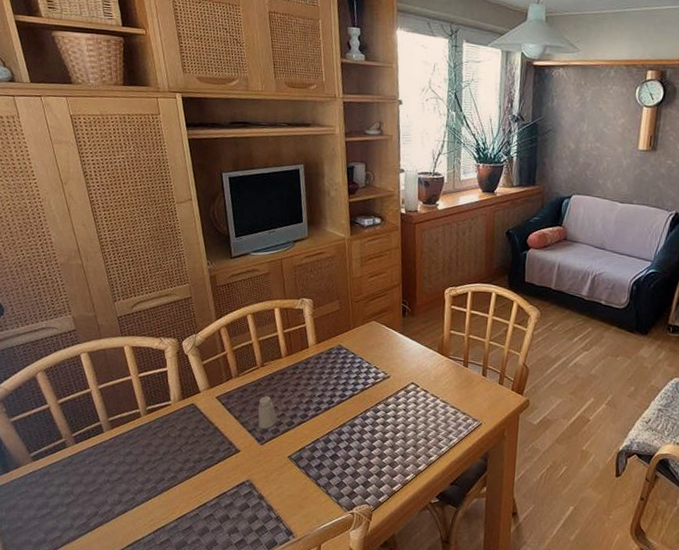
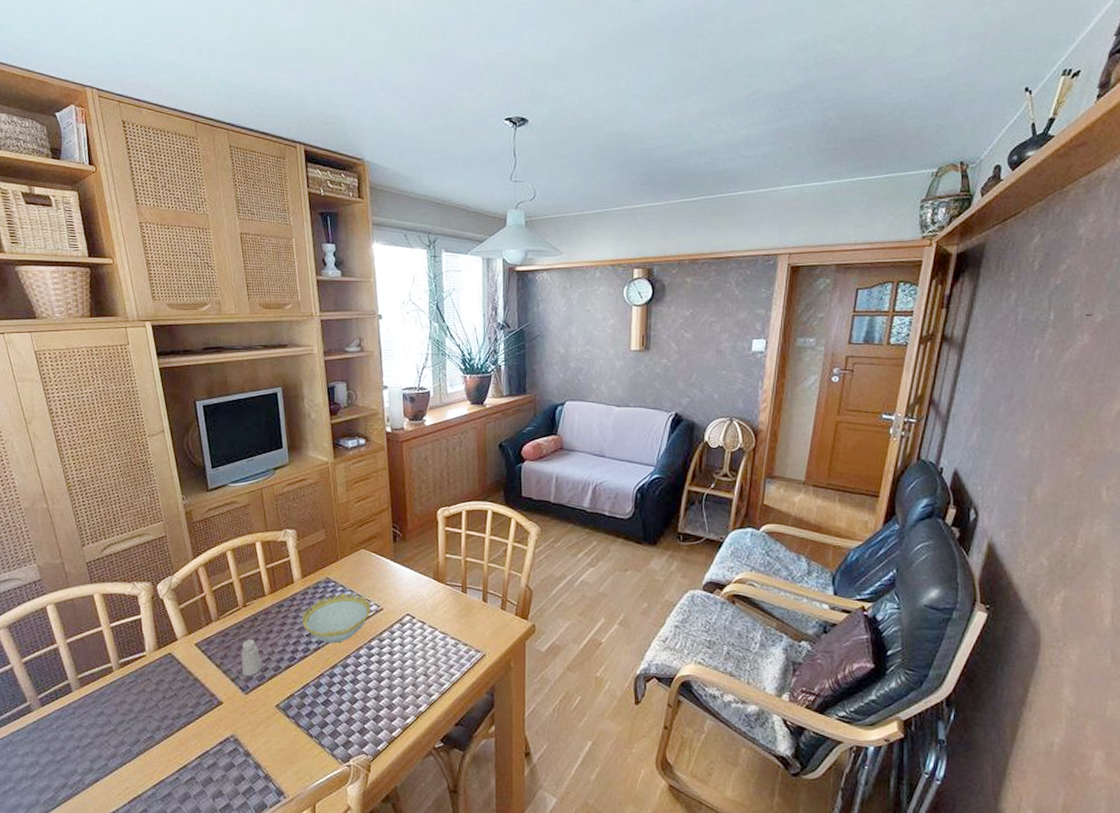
decorative bowl: none [315,360,379,406] -> present [302,593,371,644]

